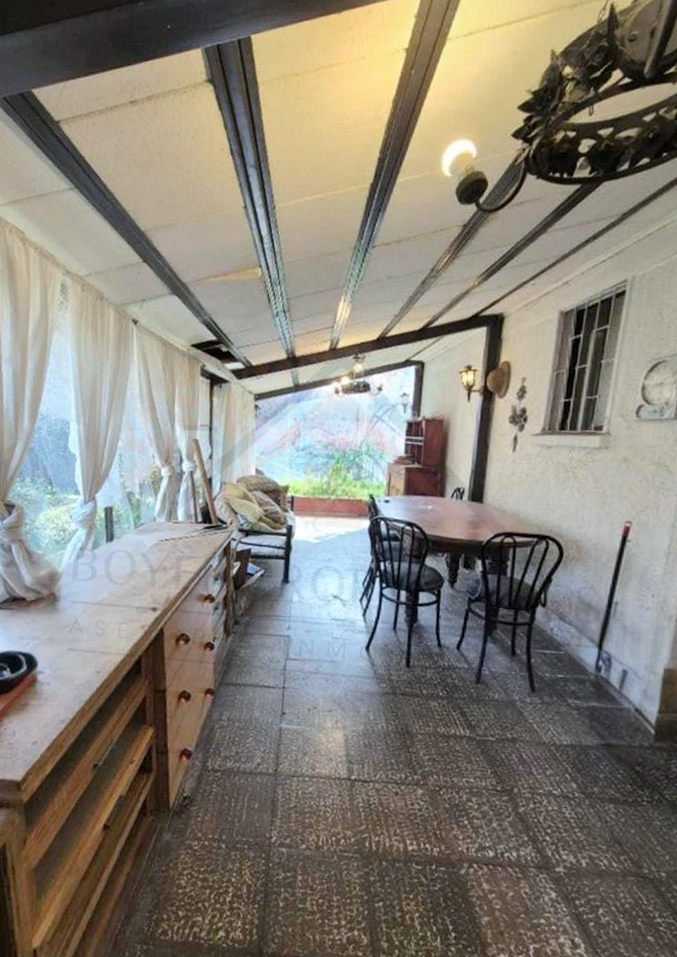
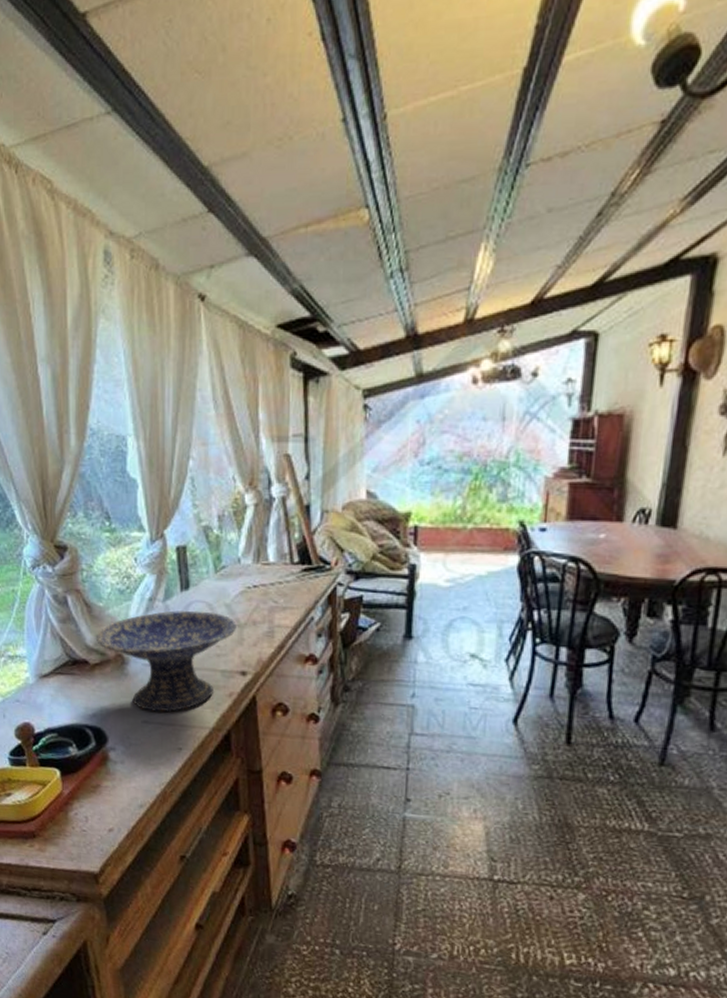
decorative bowl: none [34,558,150,641] -> present [97,610,237,712]

